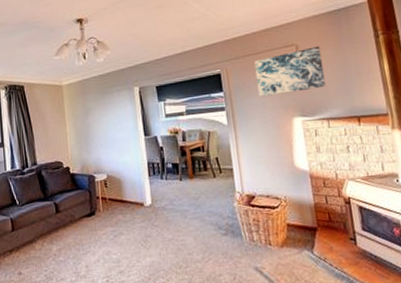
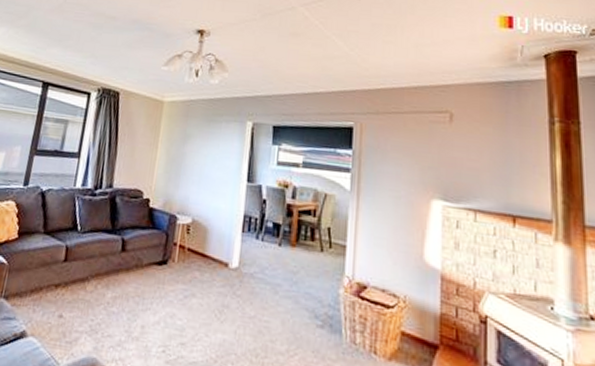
wall art: present [254,46,326,97] -> none [394,119,480,171]

